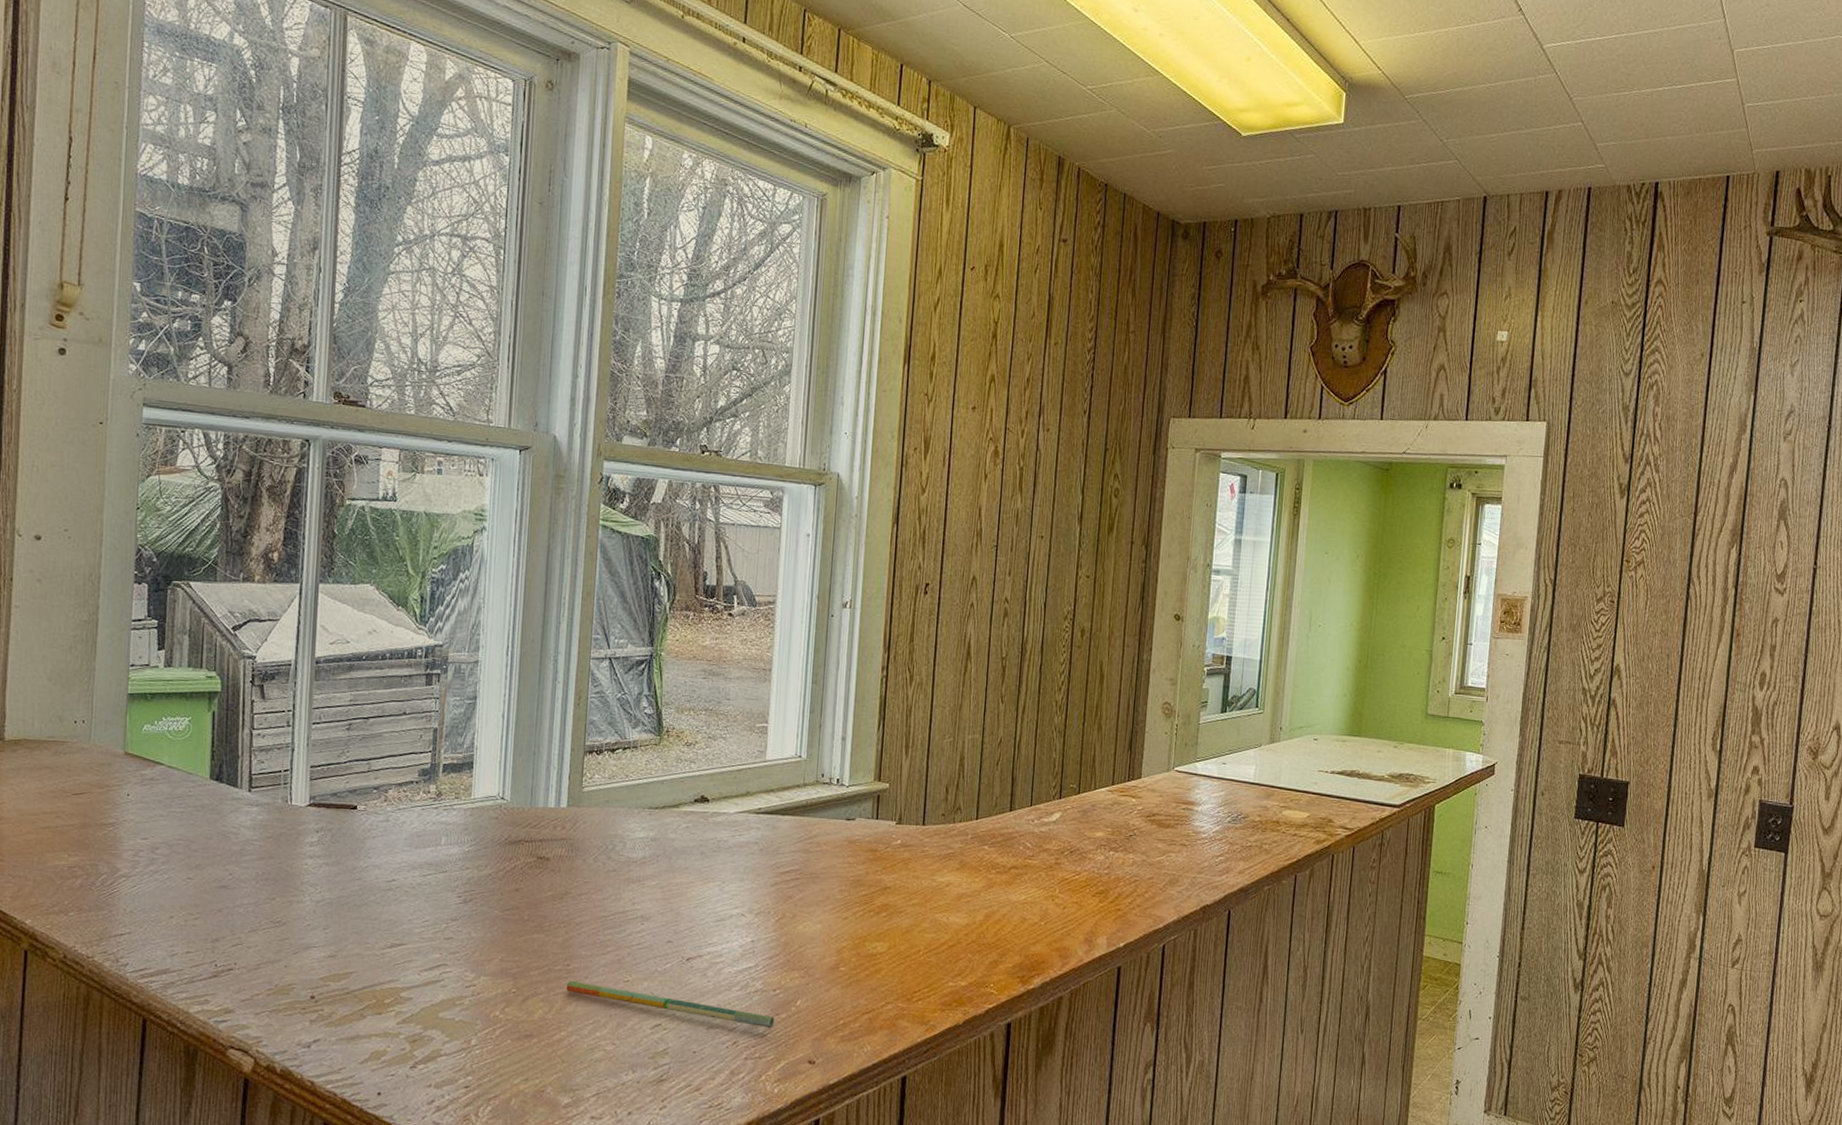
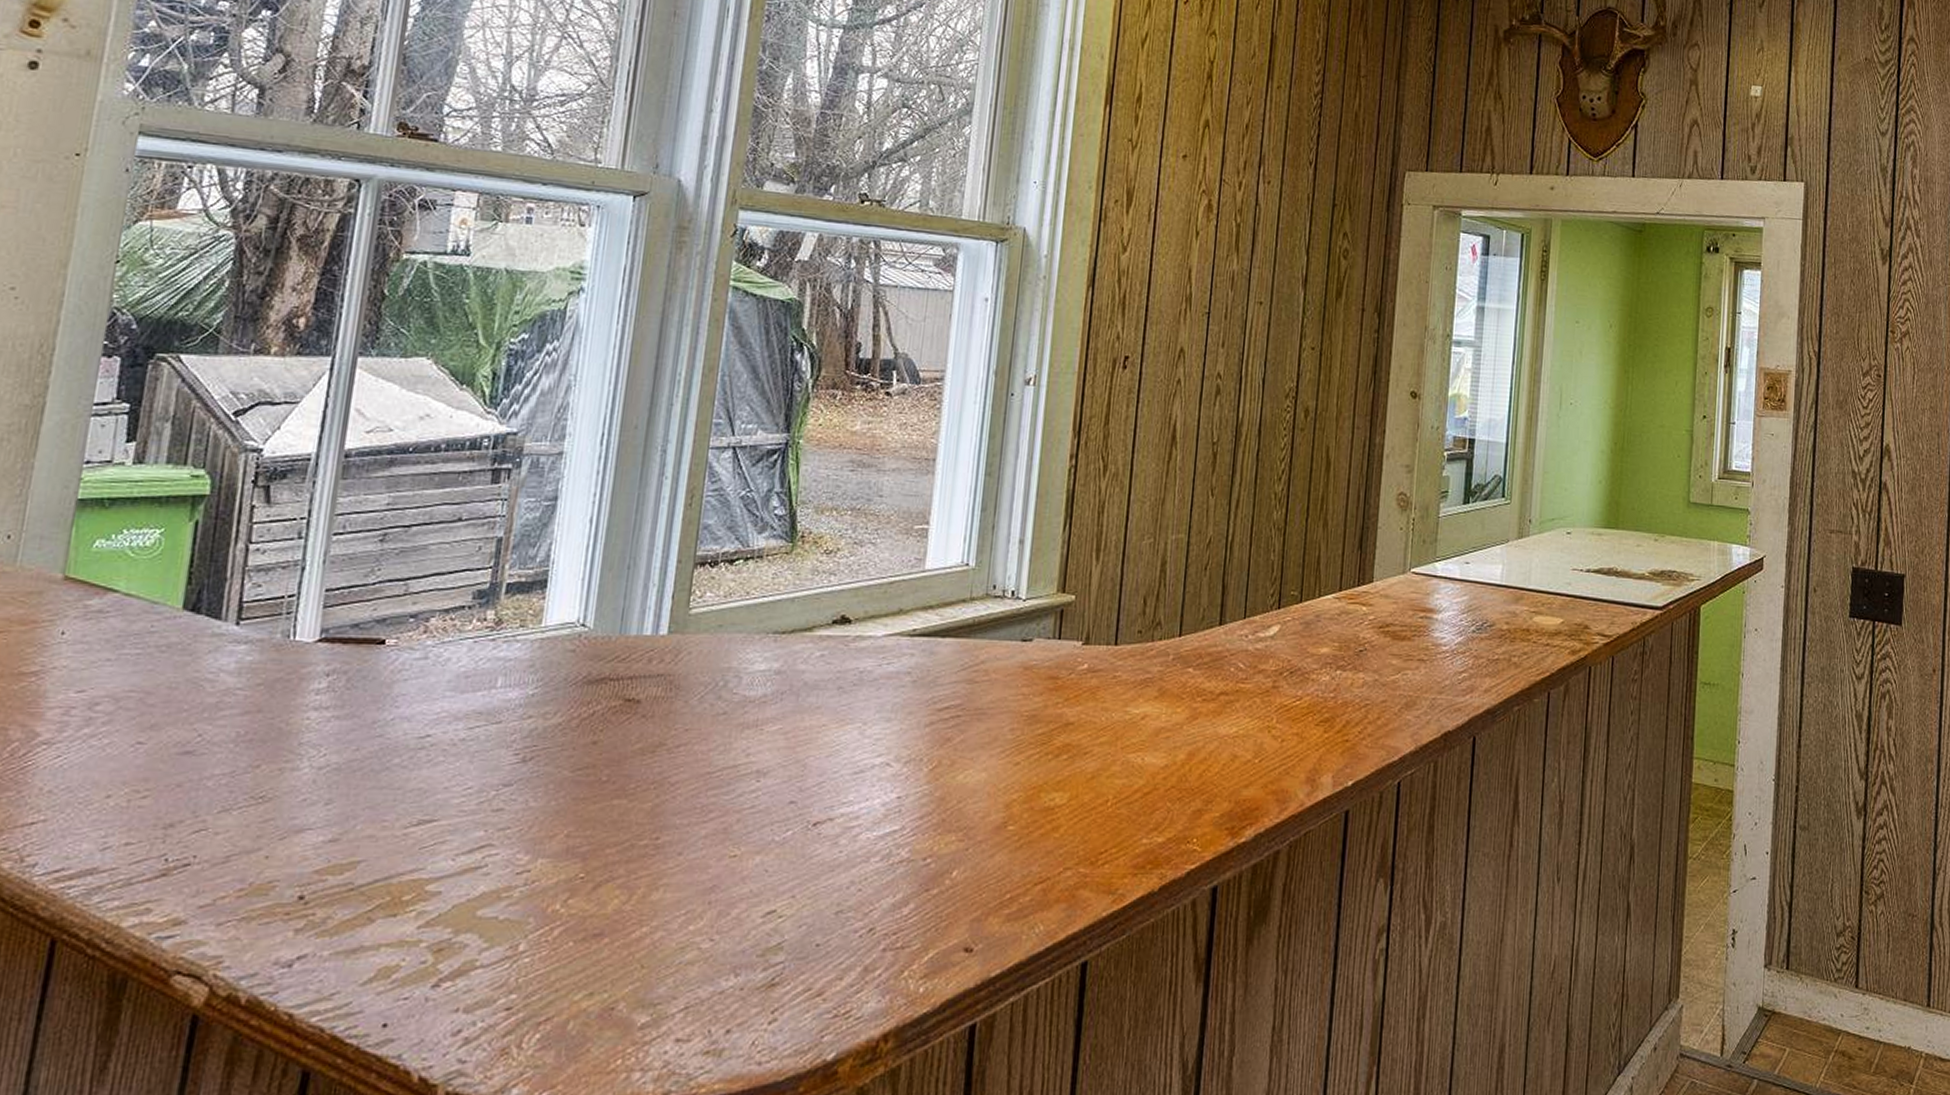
pen: present [566,980,775,1029] -> none [652,858,924,909]

